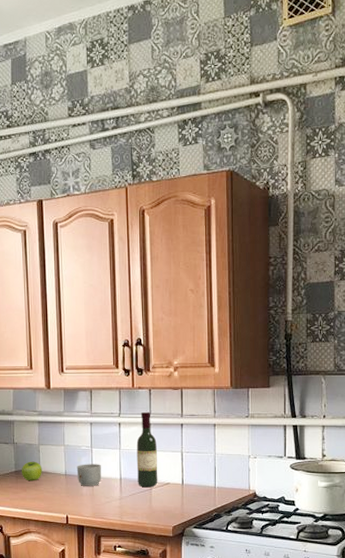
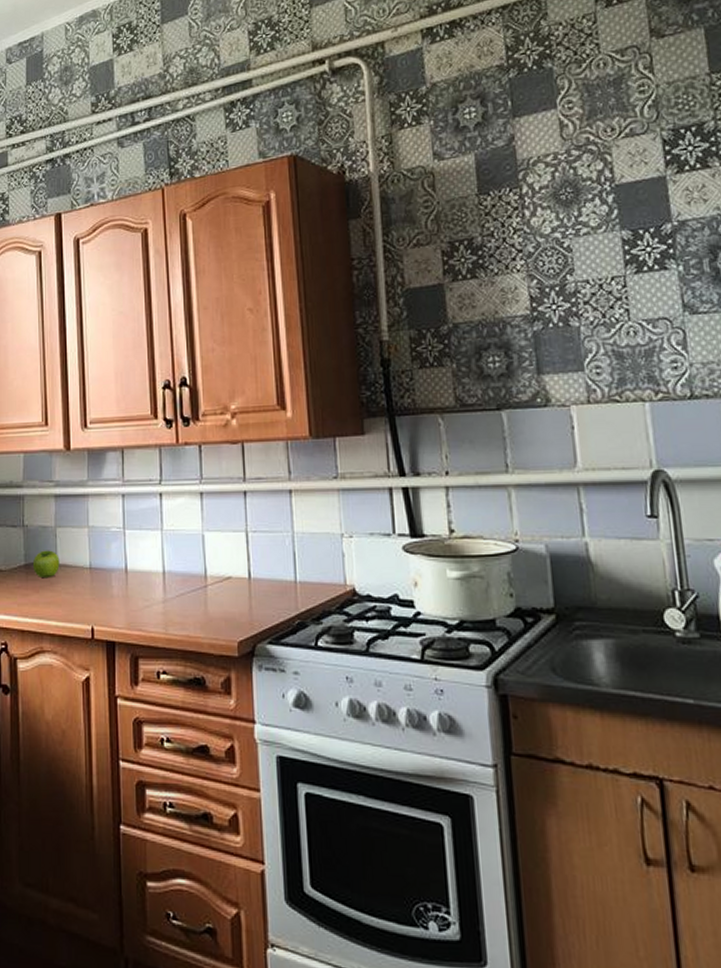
mug: present [76,464,101,486] -> none [104,551,138,584]
wine bottle: present [136,411,158,488] -> none [184,476,215,584]

